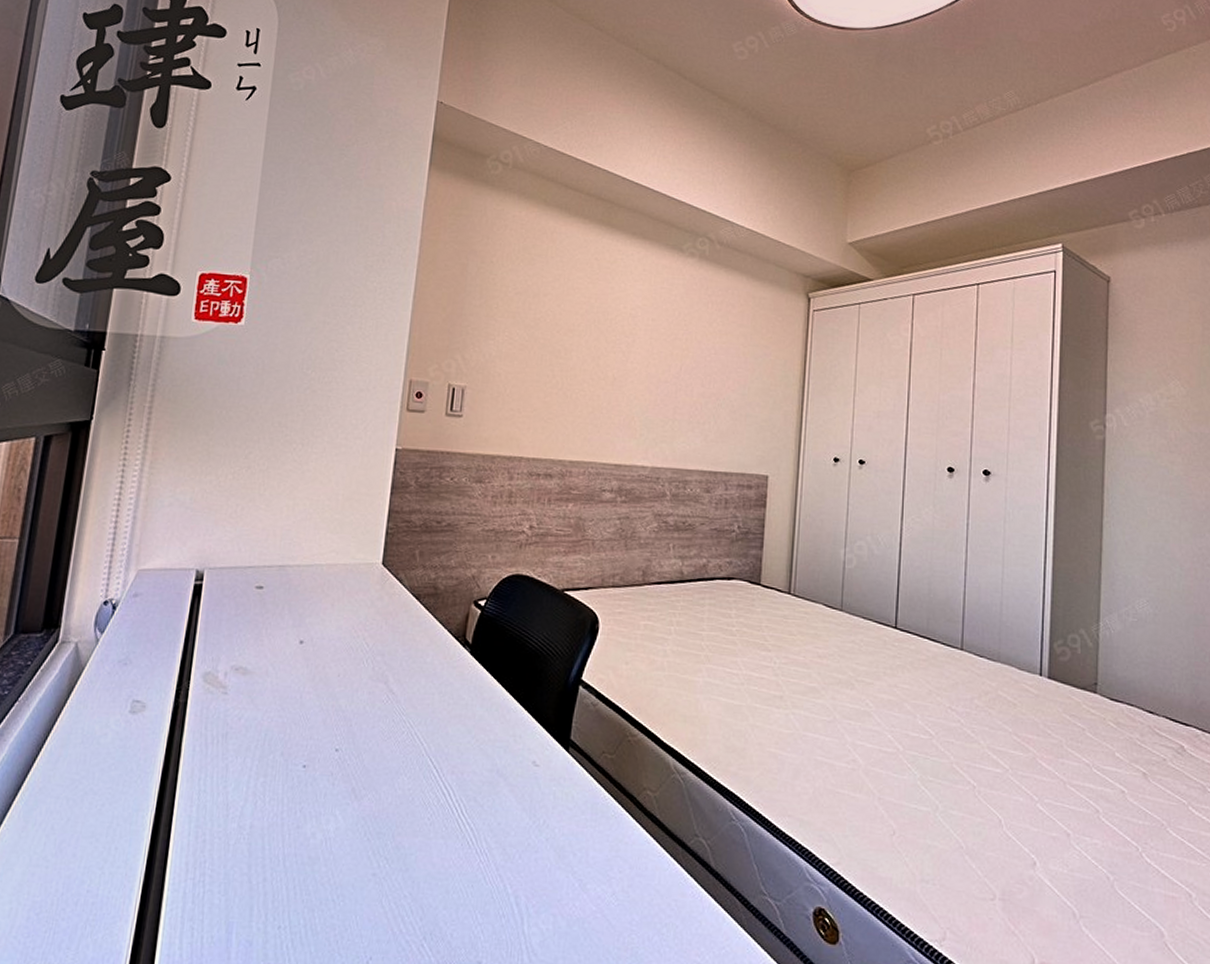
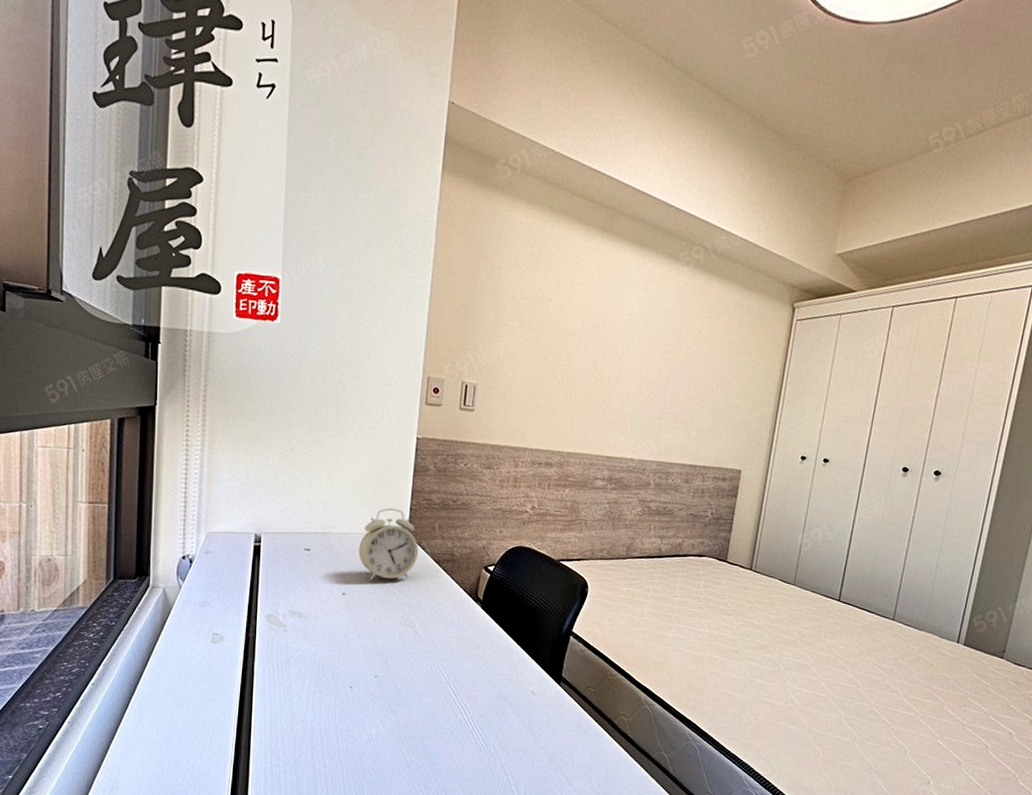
alarm clock: none [322,532,395,624] -> present [358,508,419,581]

